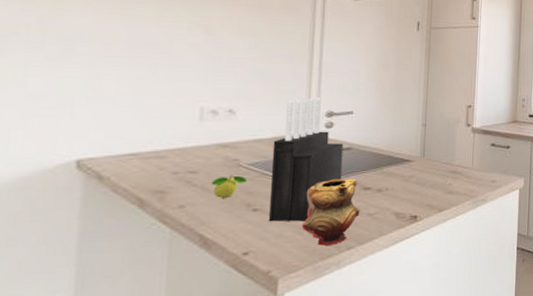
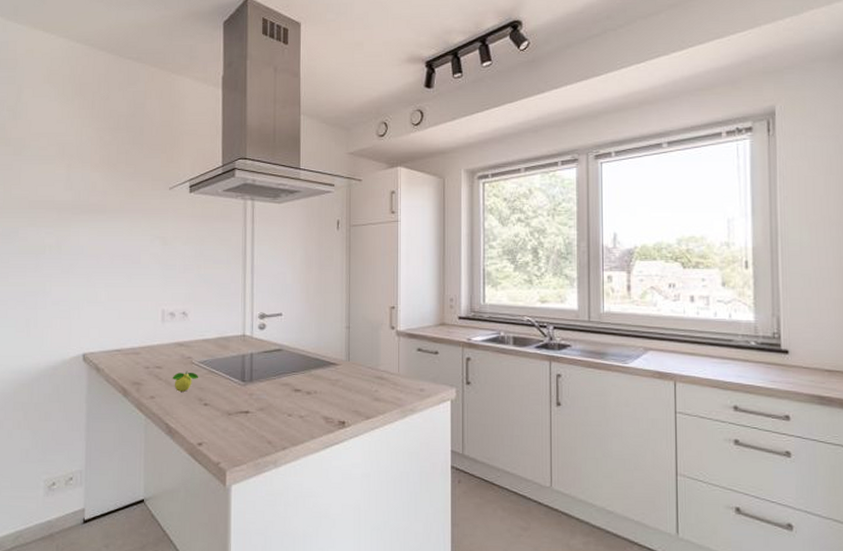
knife block: present [269,98,344,222] -> none [216,300,275,419]
teapot: present [301,178,360,246] -> none [242,379,292,444]

